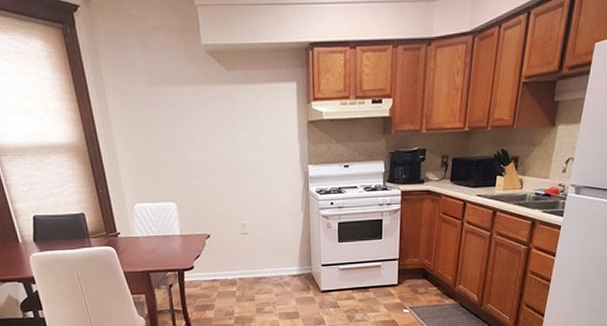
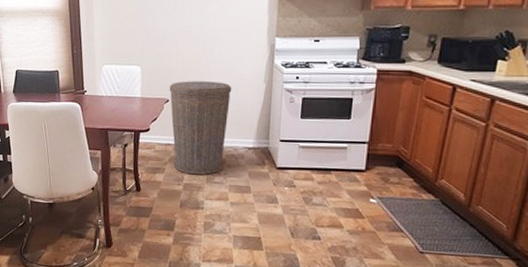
trash can: none [209,213,272,308] -> present [169,81,232,175]

